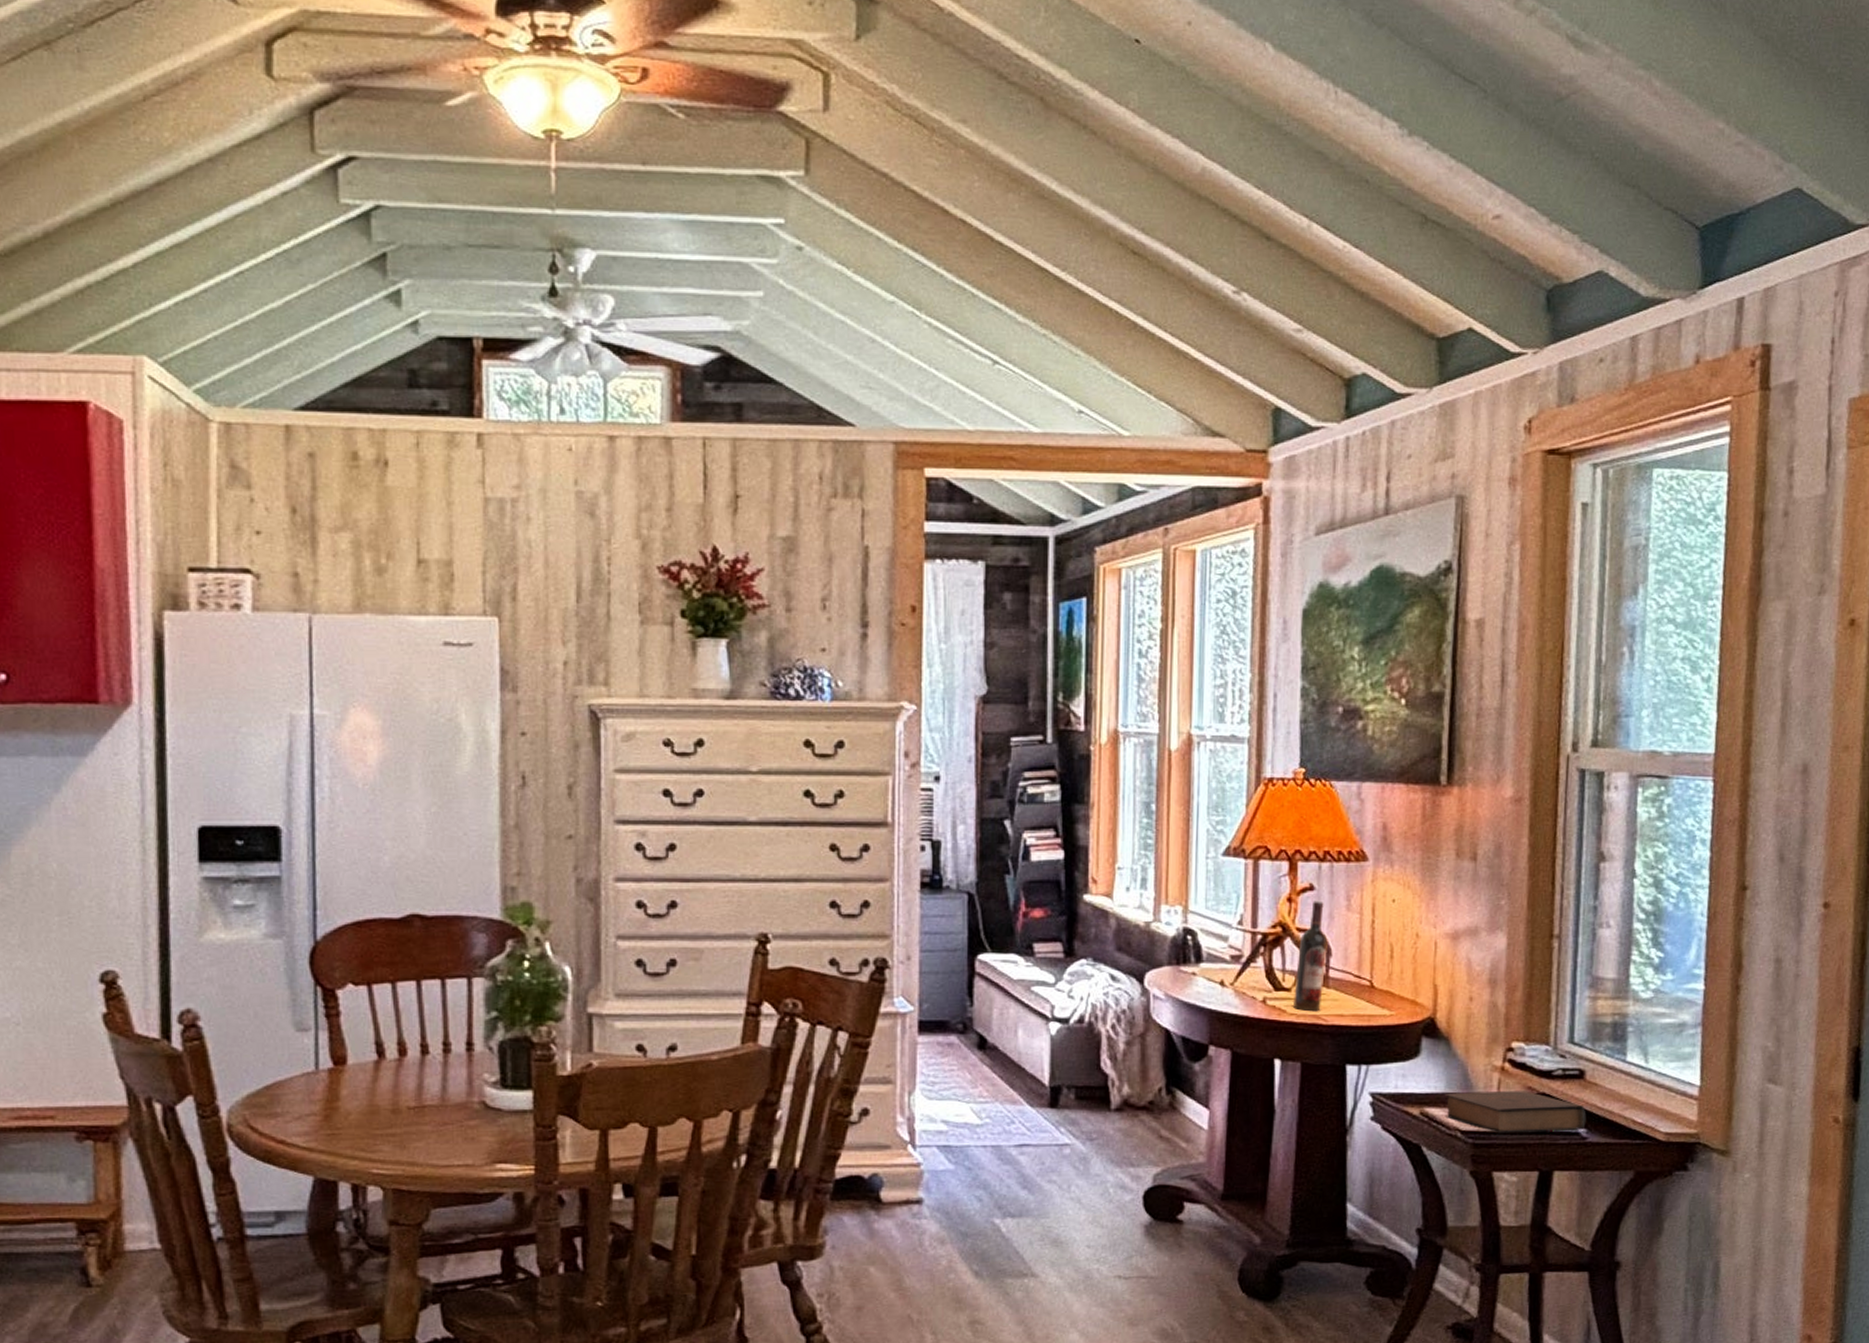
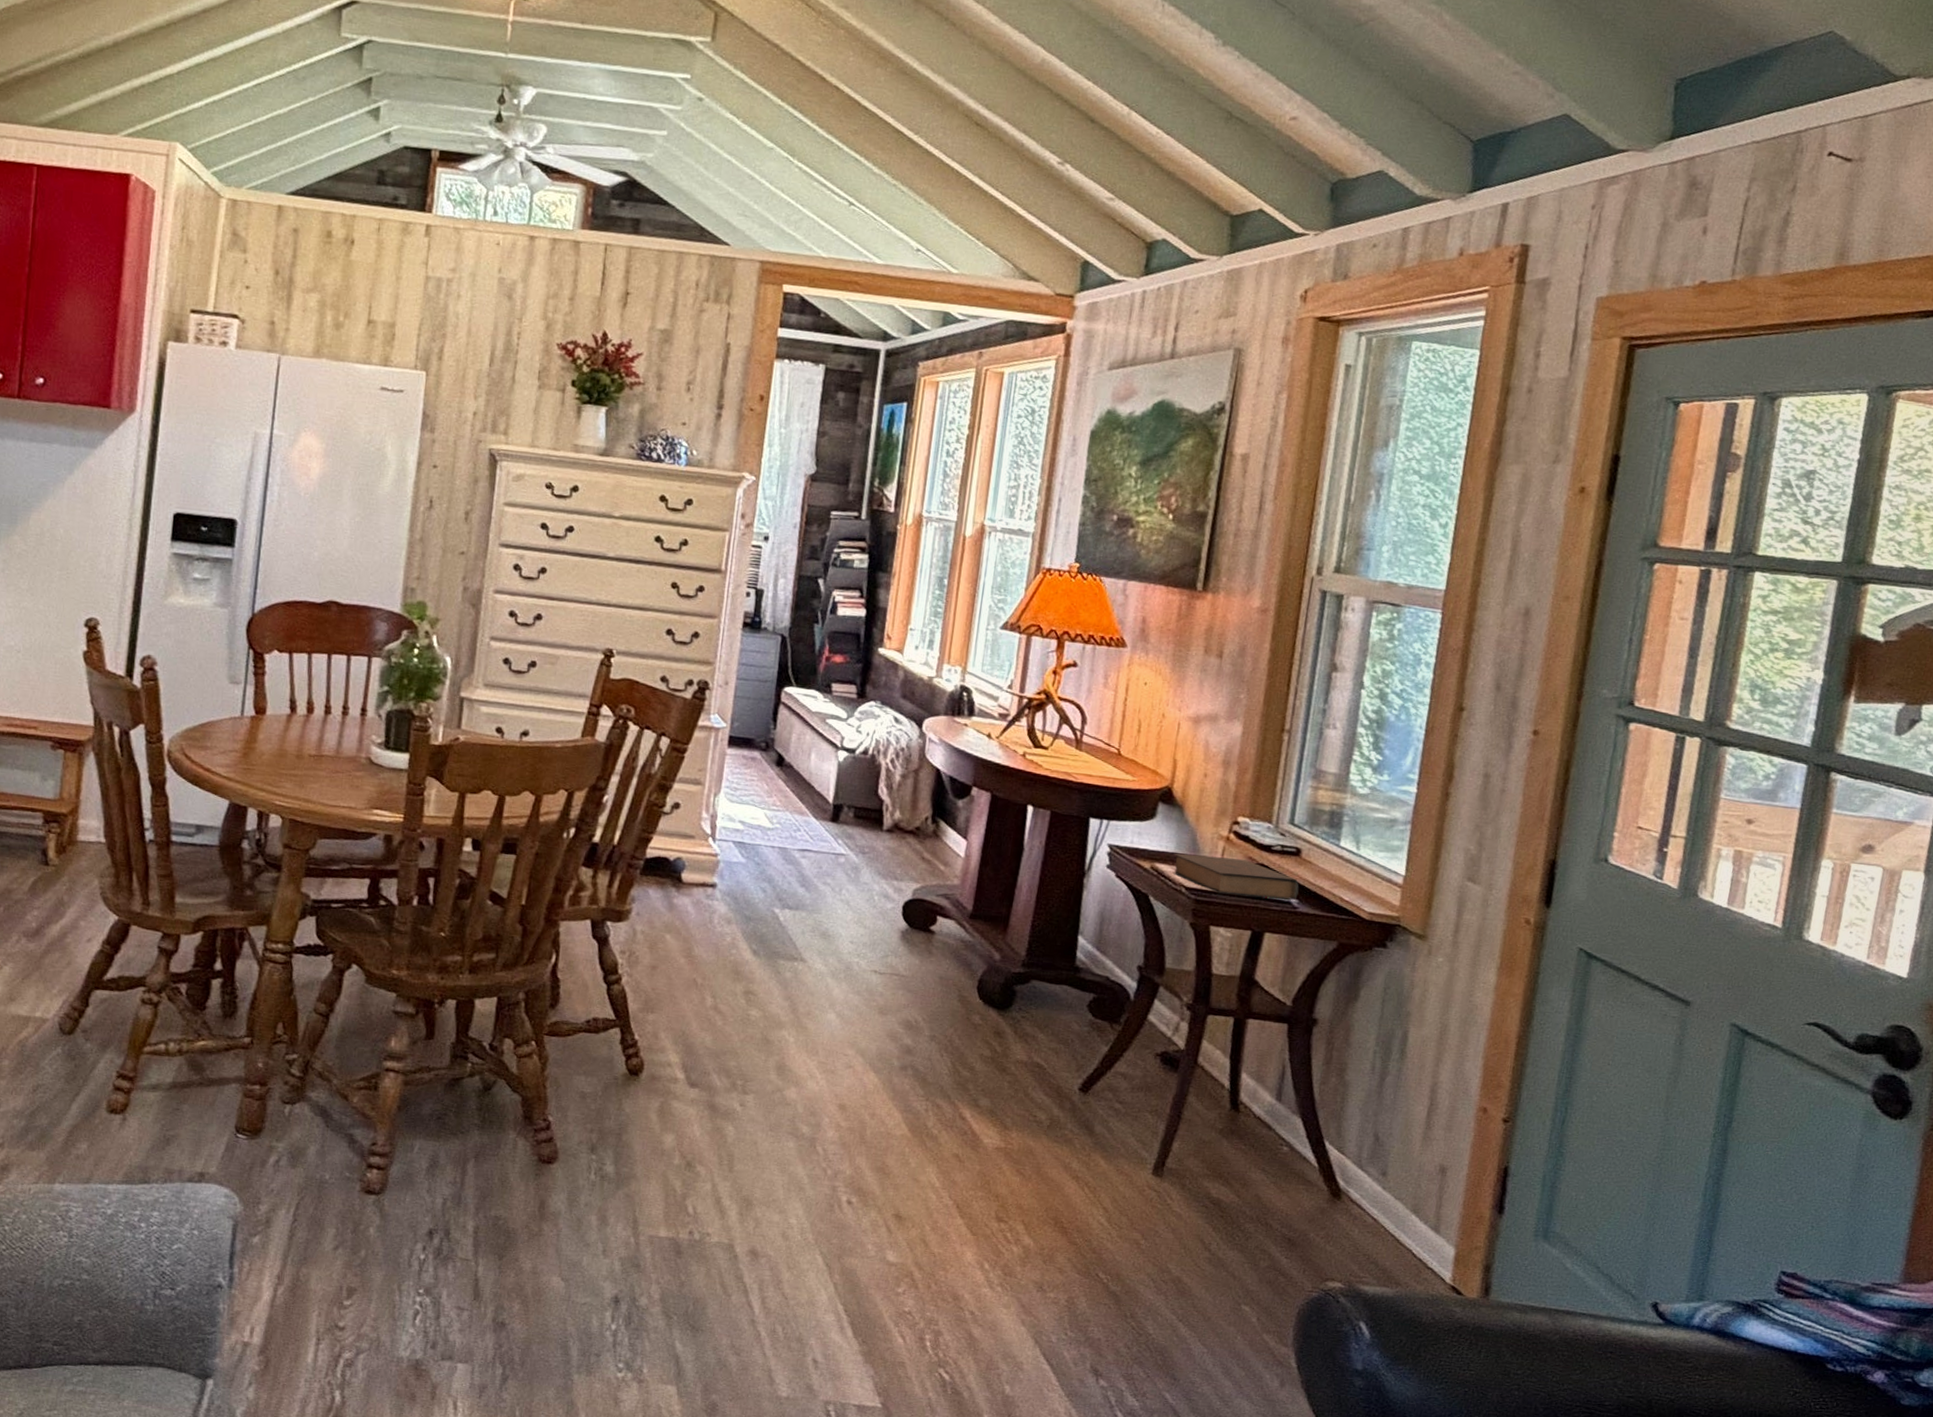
wine bottle: present [1293,901,1328,1012] -> none [1049,676,1085,770]

